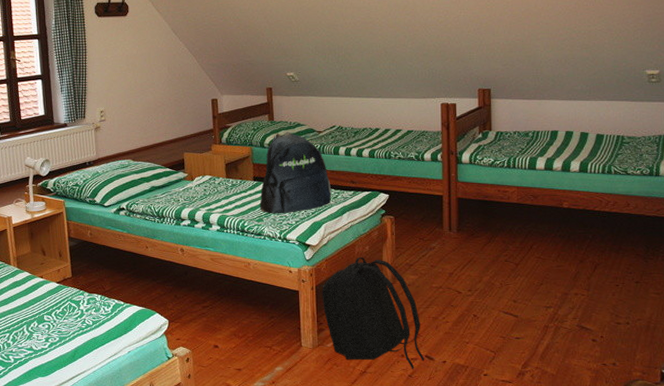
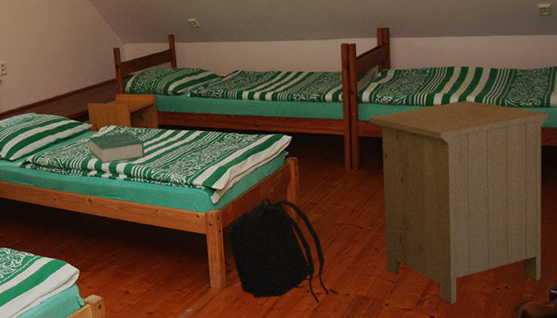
book: none [183,183,239,214] -> present [89,132,145,164]
backpack: present [260,131,332,213] -> none [166,78,236,160]
nightstand: none [469,165,658,378] -> present [369,100,549,304]

